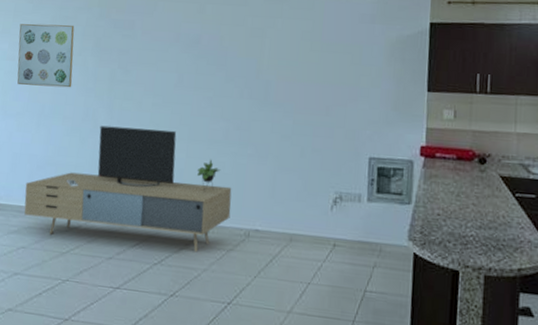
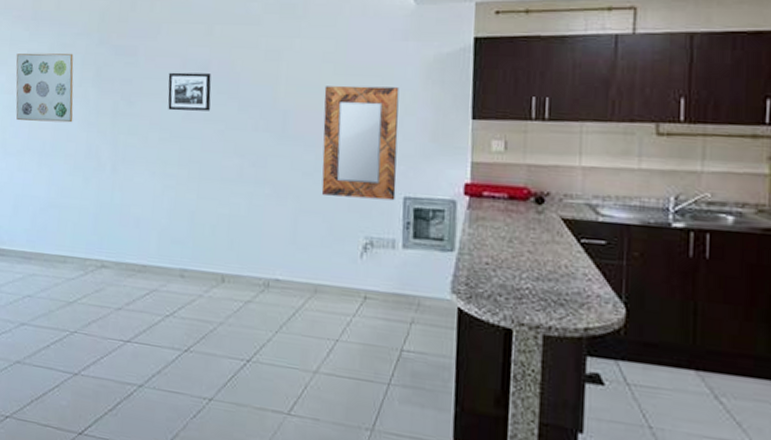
media console: present [24,125,232,252] -> none [28,163,249,304]
picture frame: none [161,44,202,80] -> present [168,72,211,111]
home mirror: none [297,60,367,160] -> present [321,85,400,201]

